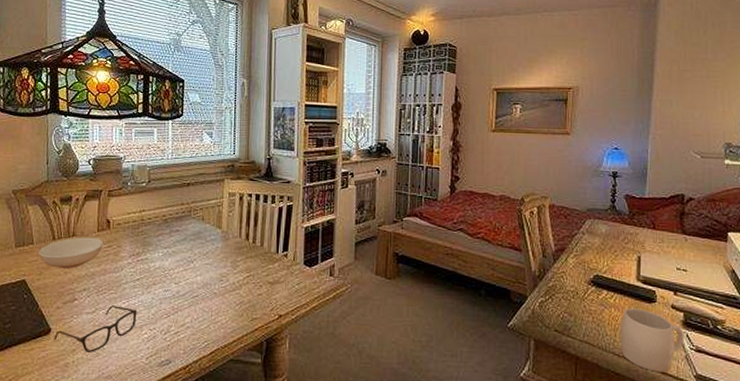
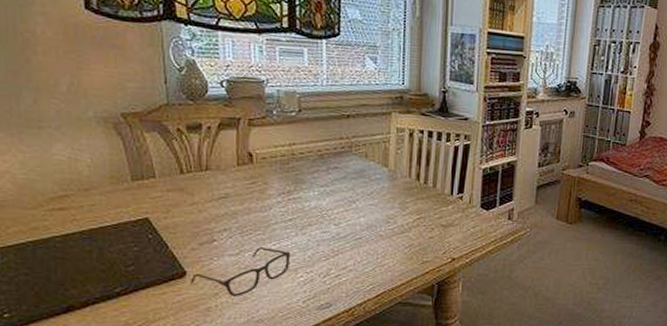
bowl: present [39,237,104,269] -> none [163,171,246,207]

